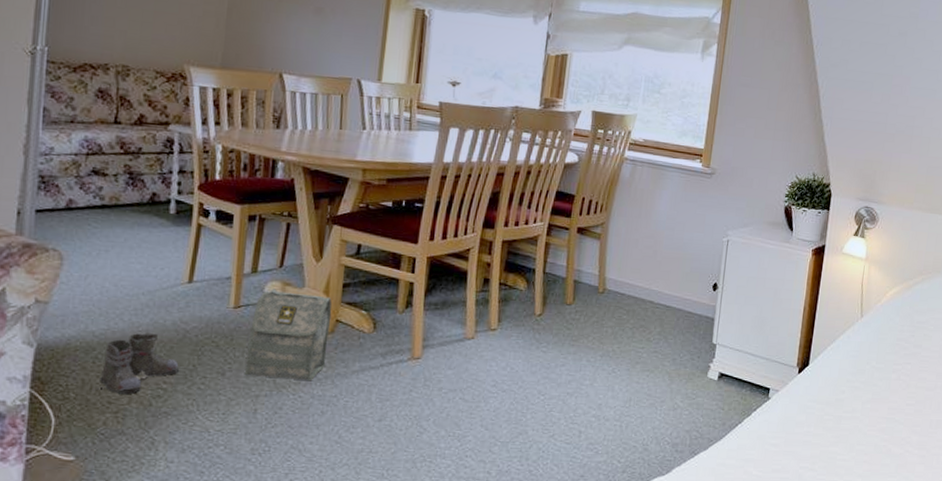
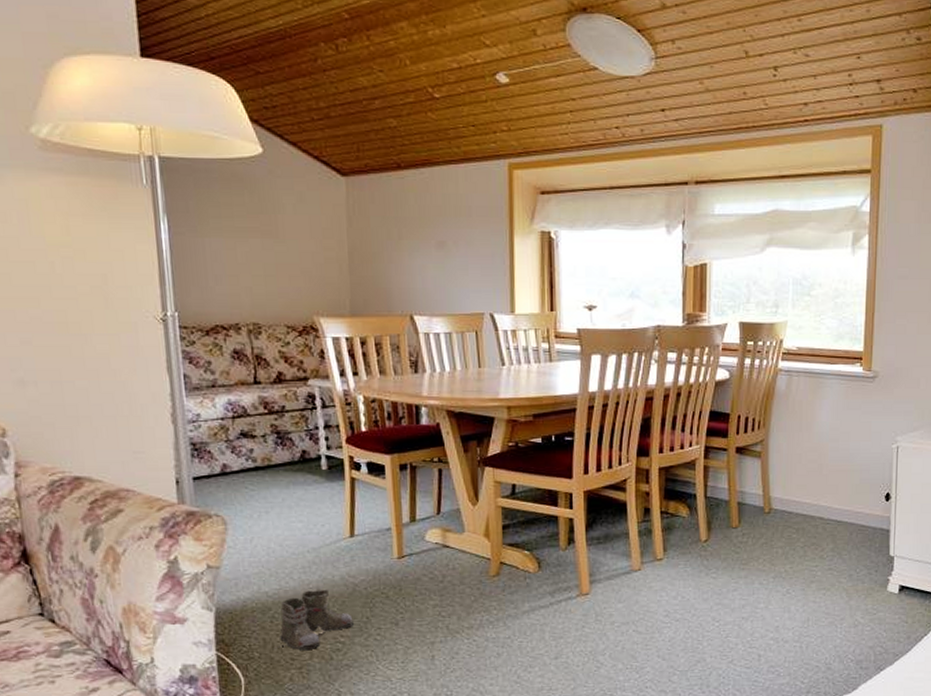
bag: present [244,288,332,382] -> none [416,536,495,625]

